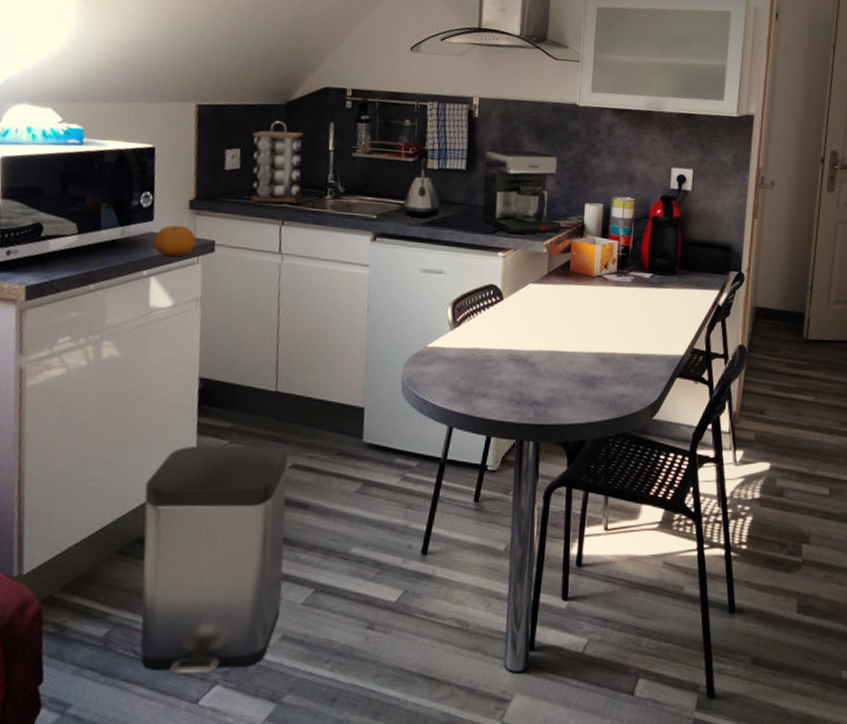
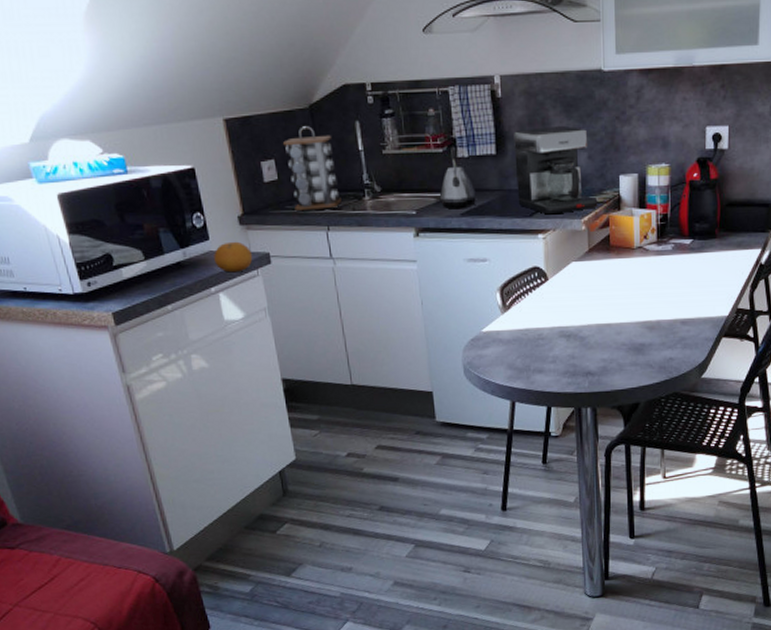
pedal bin: present [140,445,288,675] -> none [256,432,389,617]

